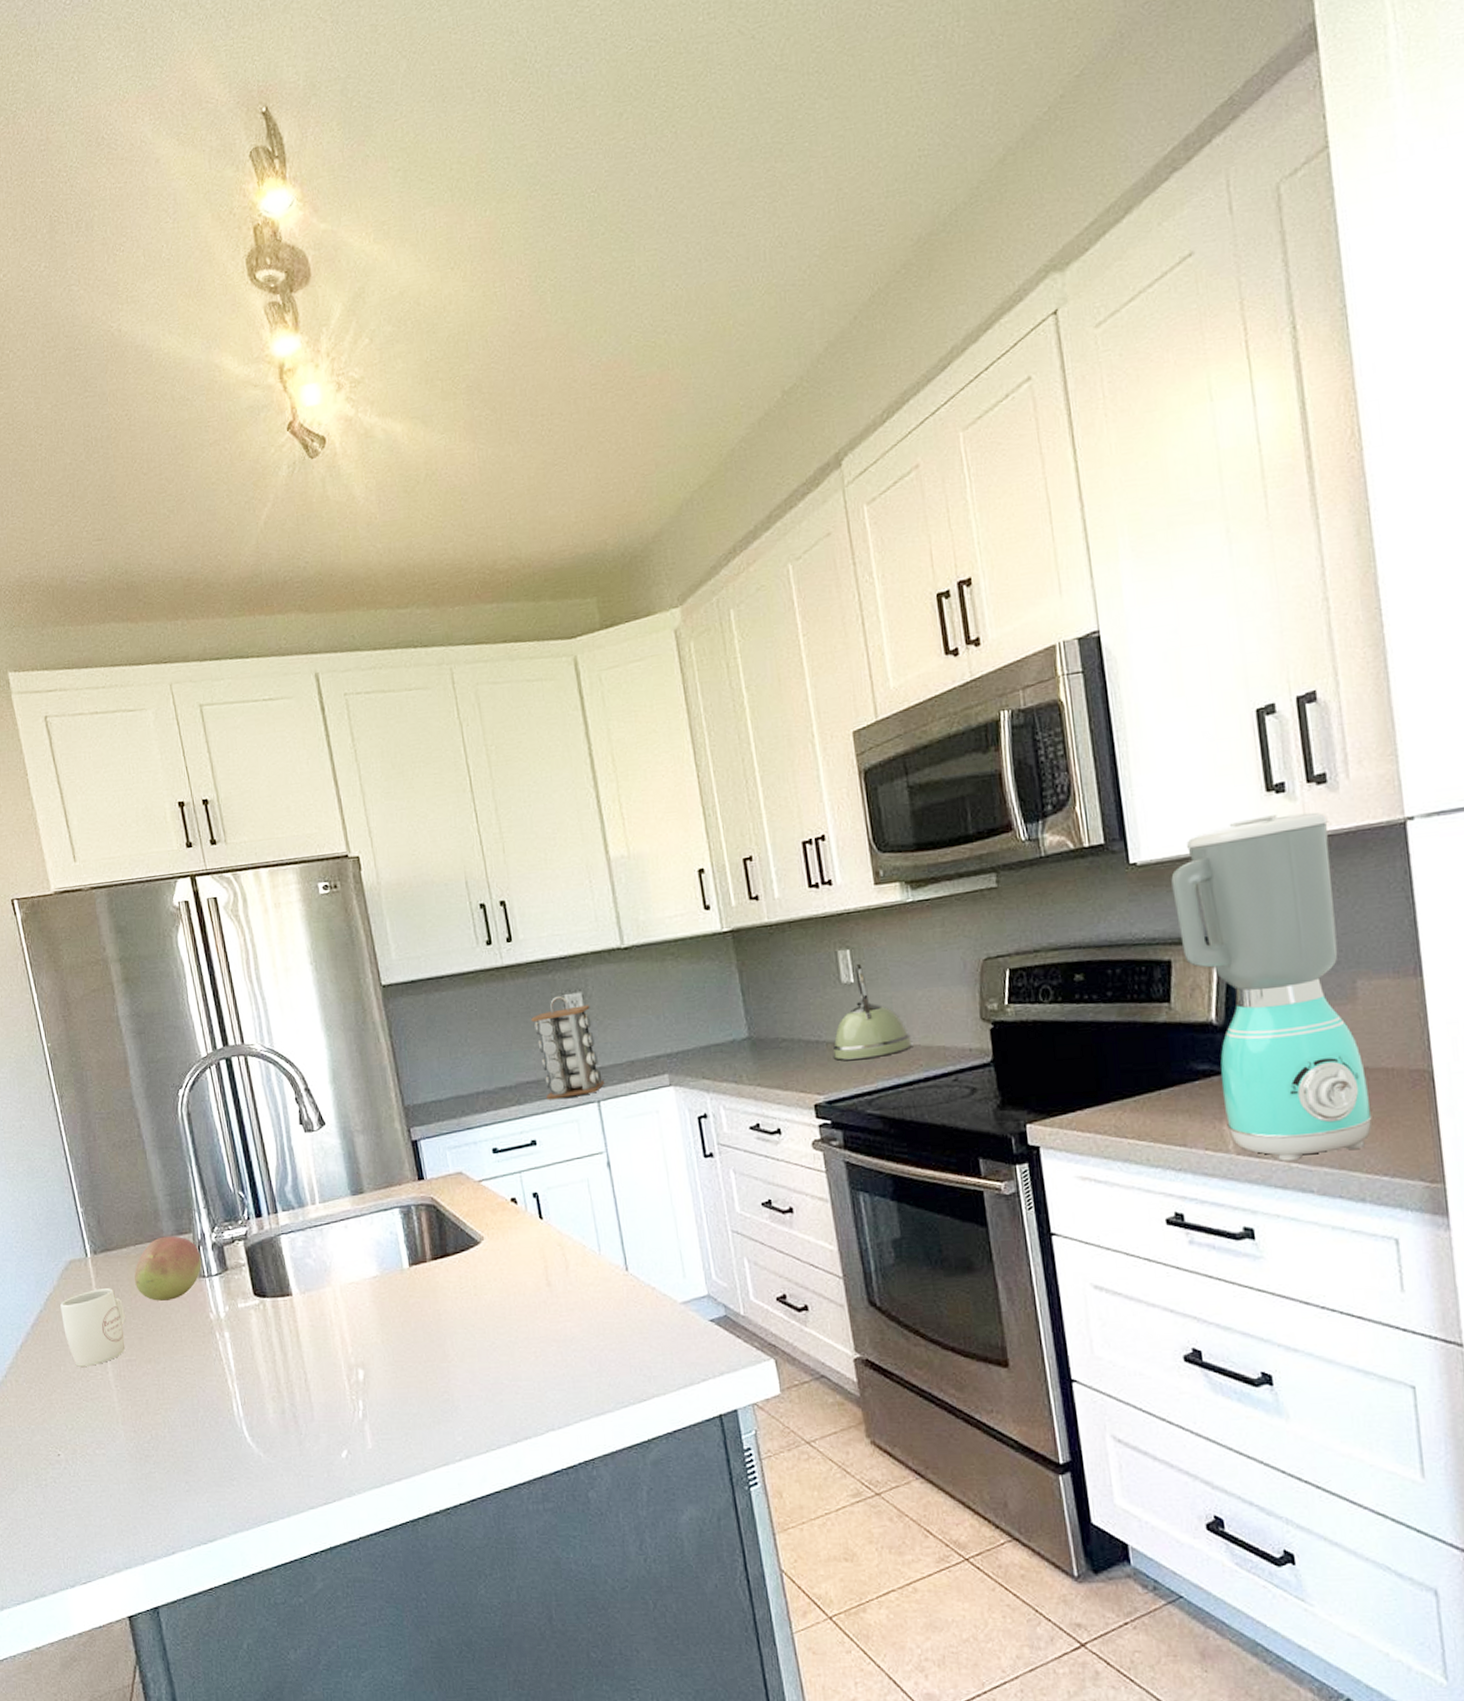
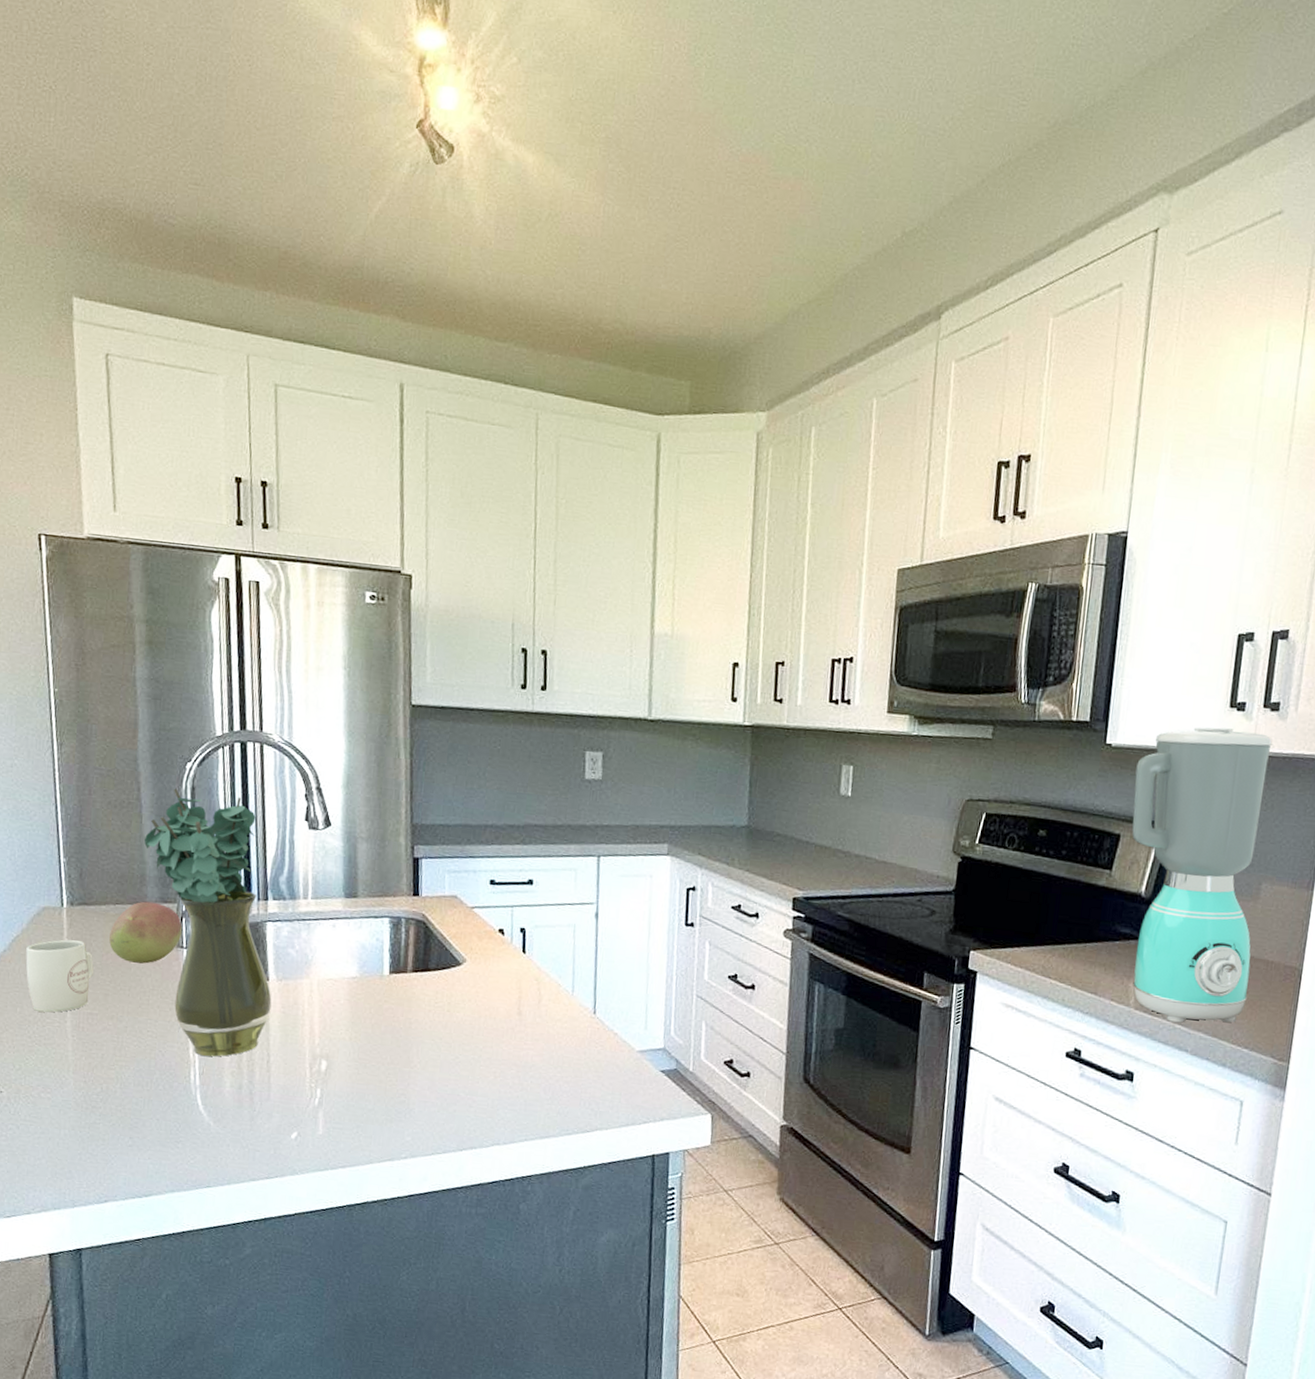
vase: none [152,1113,300,1385] -> present [144,788,272,1057]
spice rack: present [531,996,604,1101] -> none [550,751,608,848]
kettle: present [833,963,913,1061] -> none [818,780,890,868]

